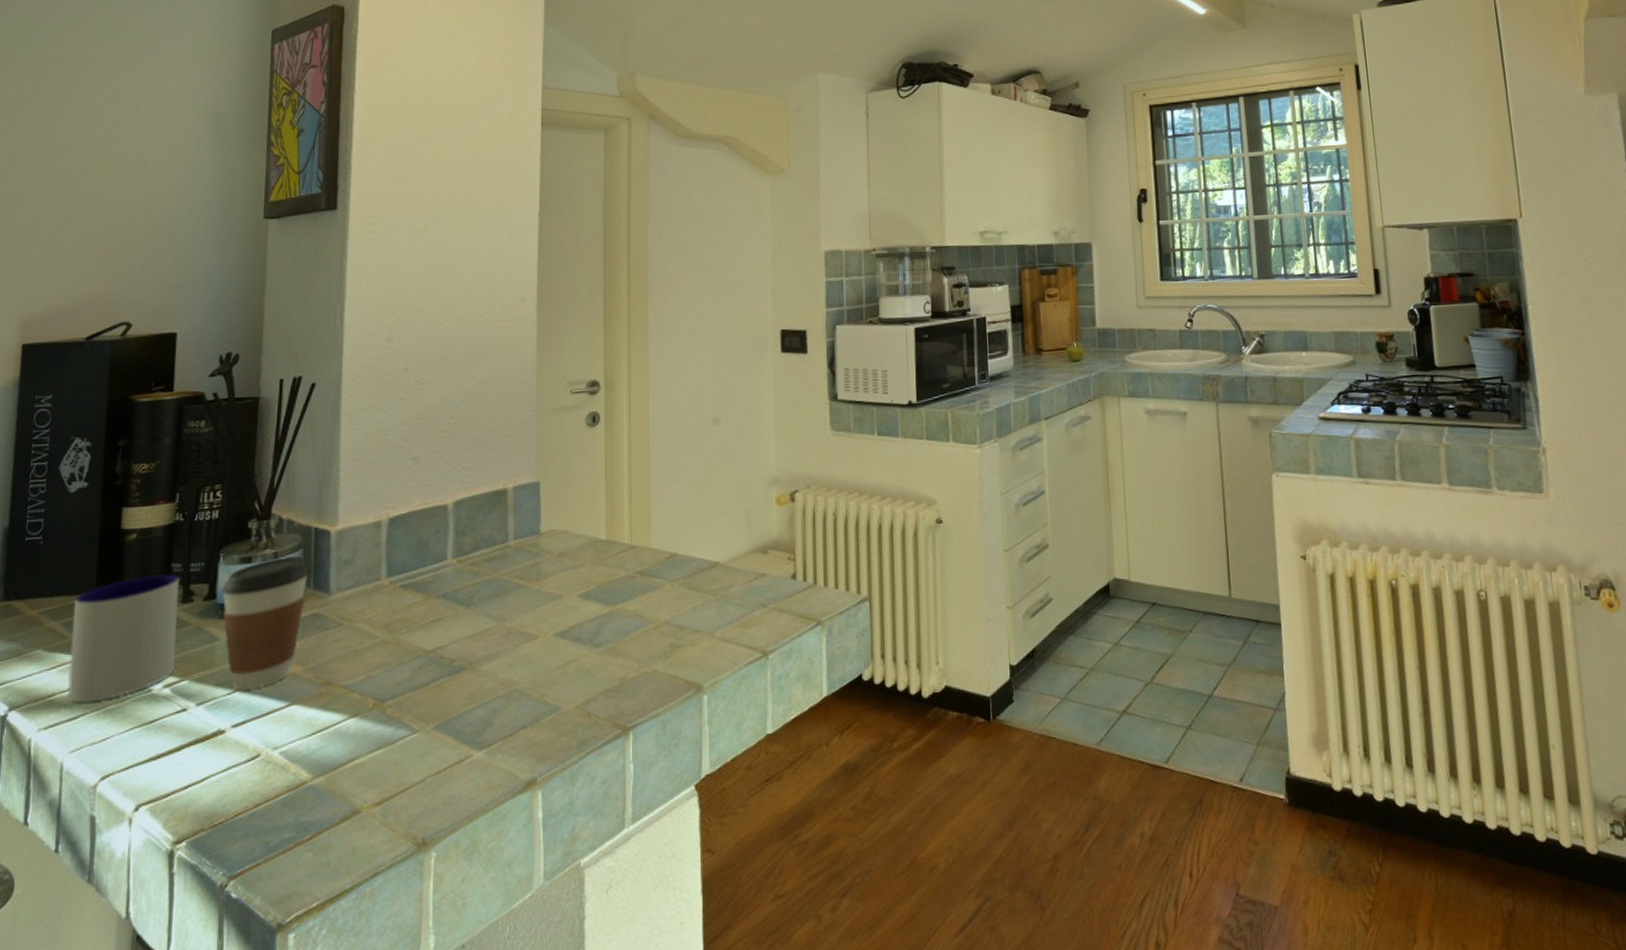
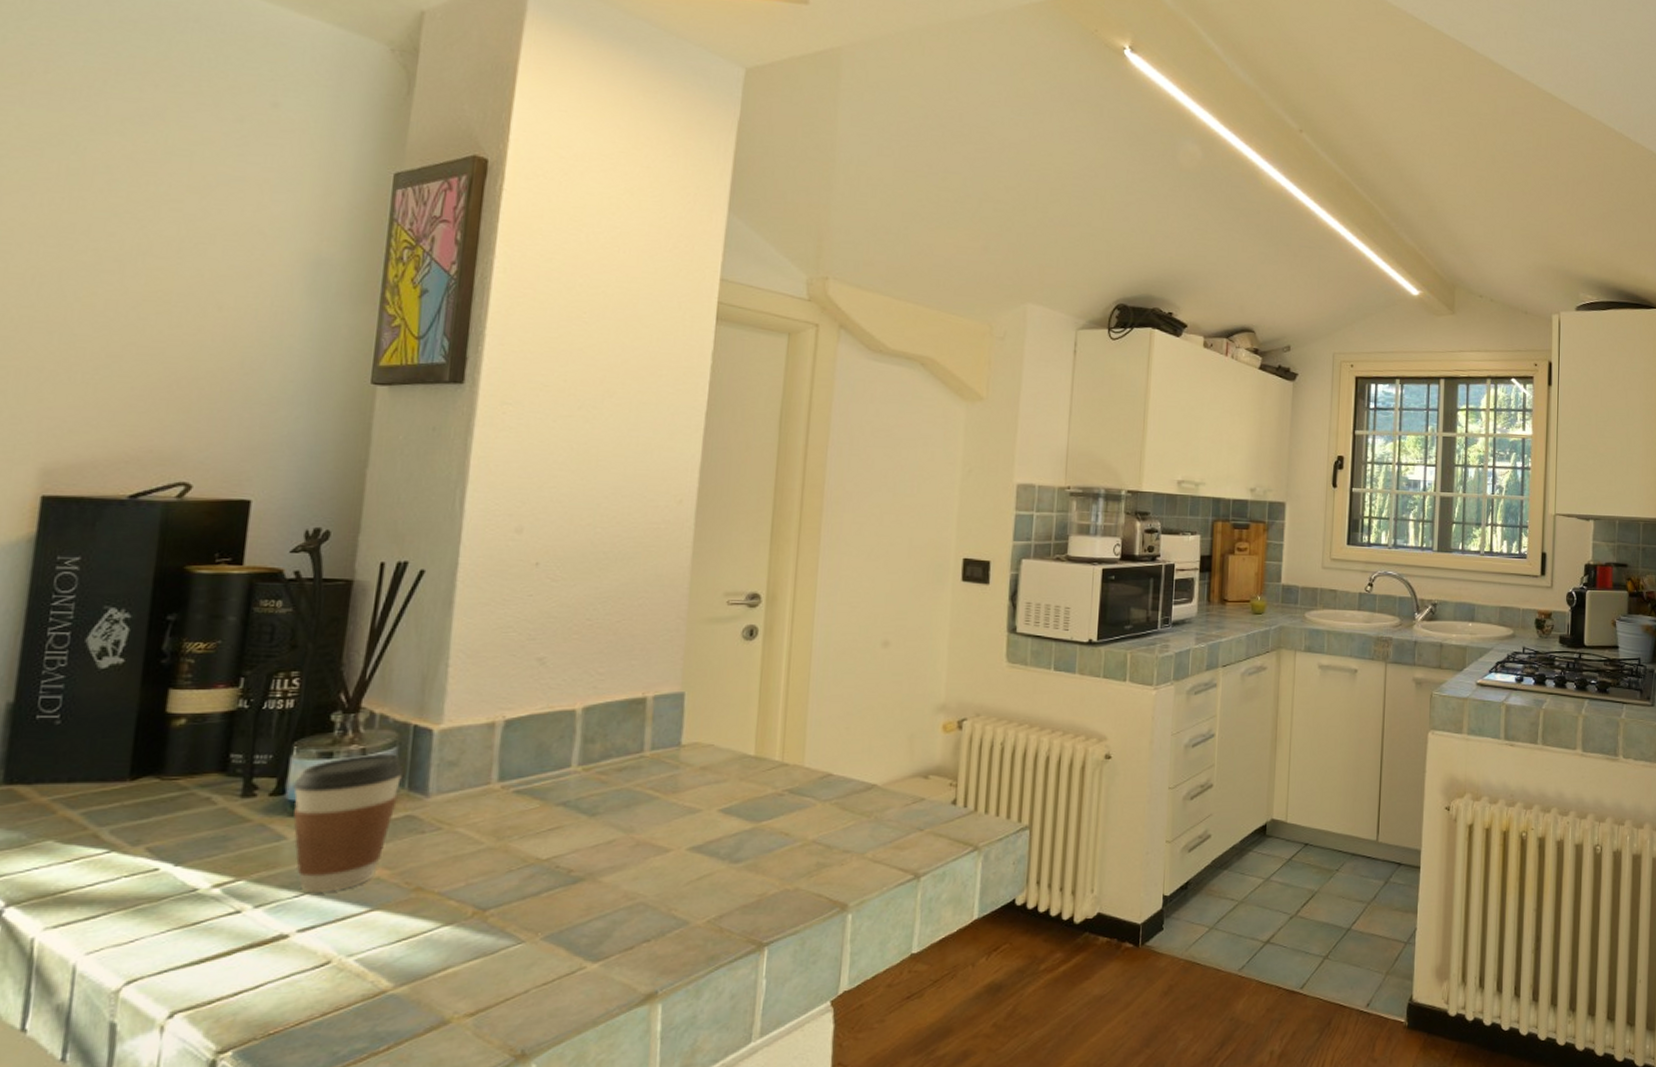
mug: present [68,574,180,703] -> none [86,765,240,901]

